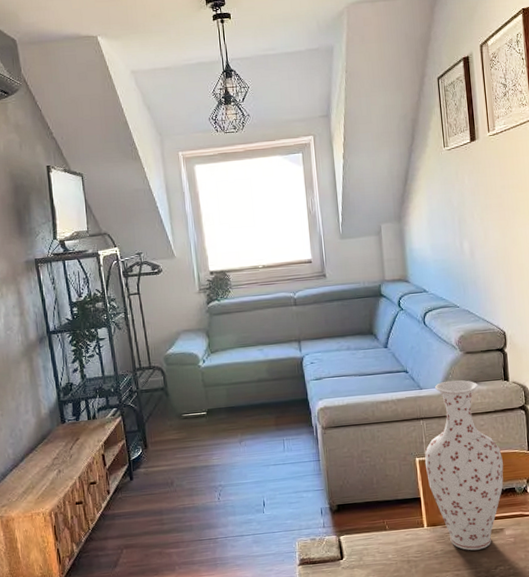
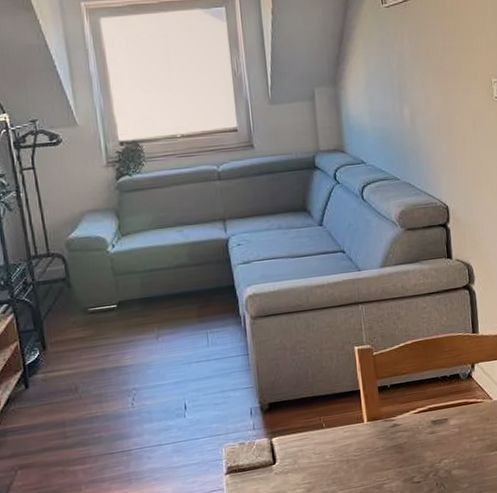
vase: present [424,380,504,551] -> none [364,259,447,445]

